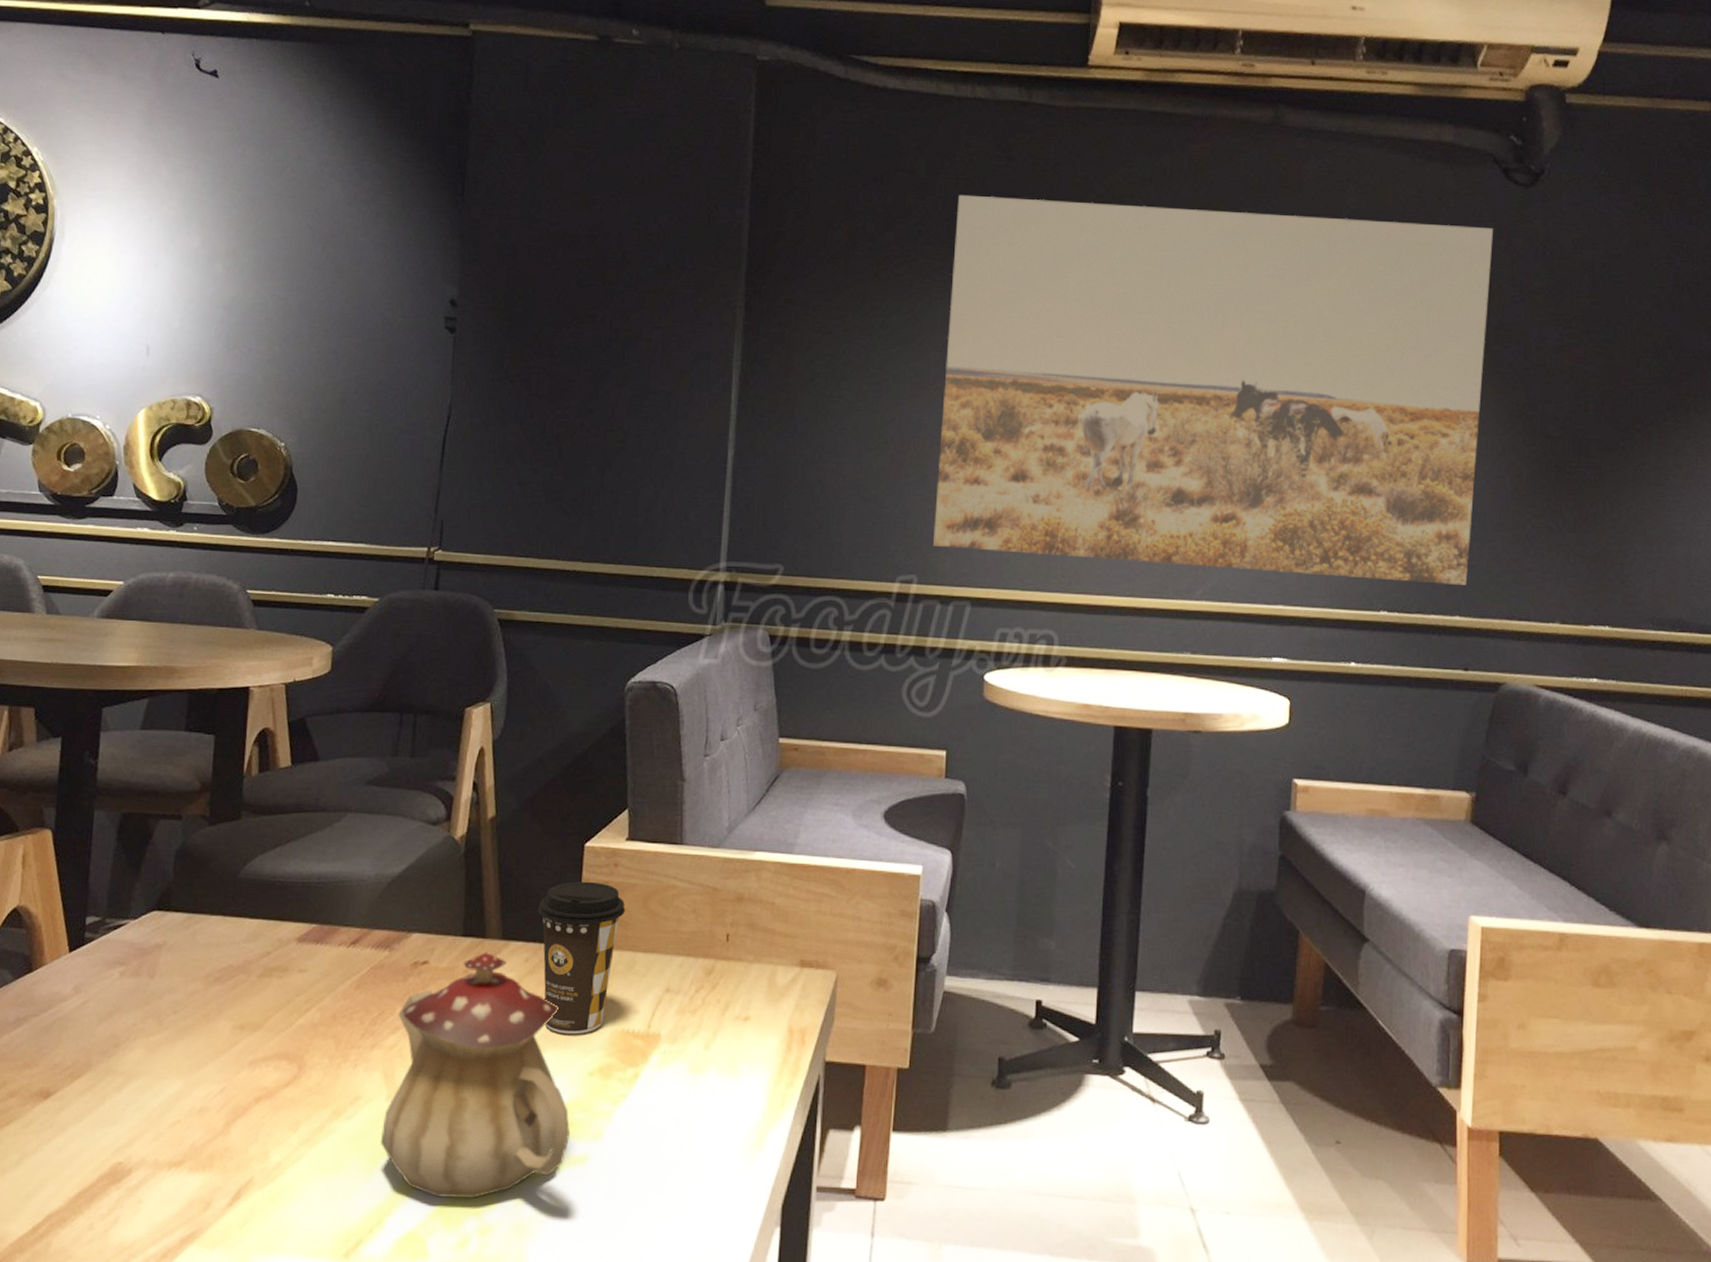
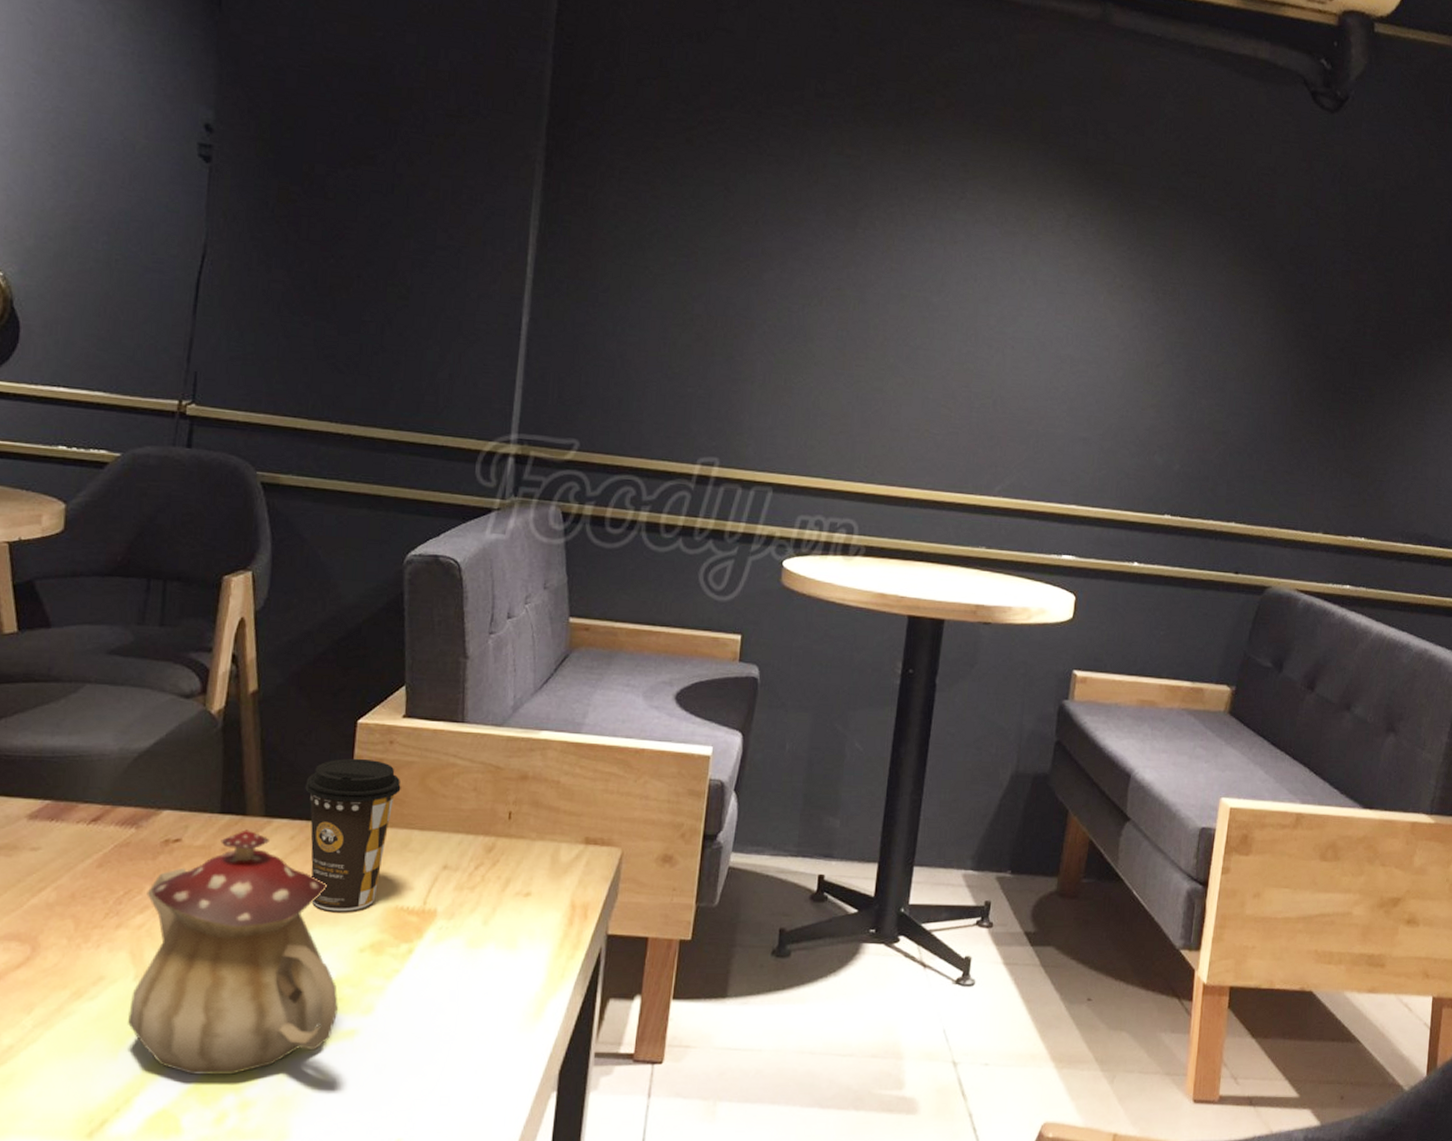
wall art: present [932,194,1494,585] -> none [736,62,1298,494]

